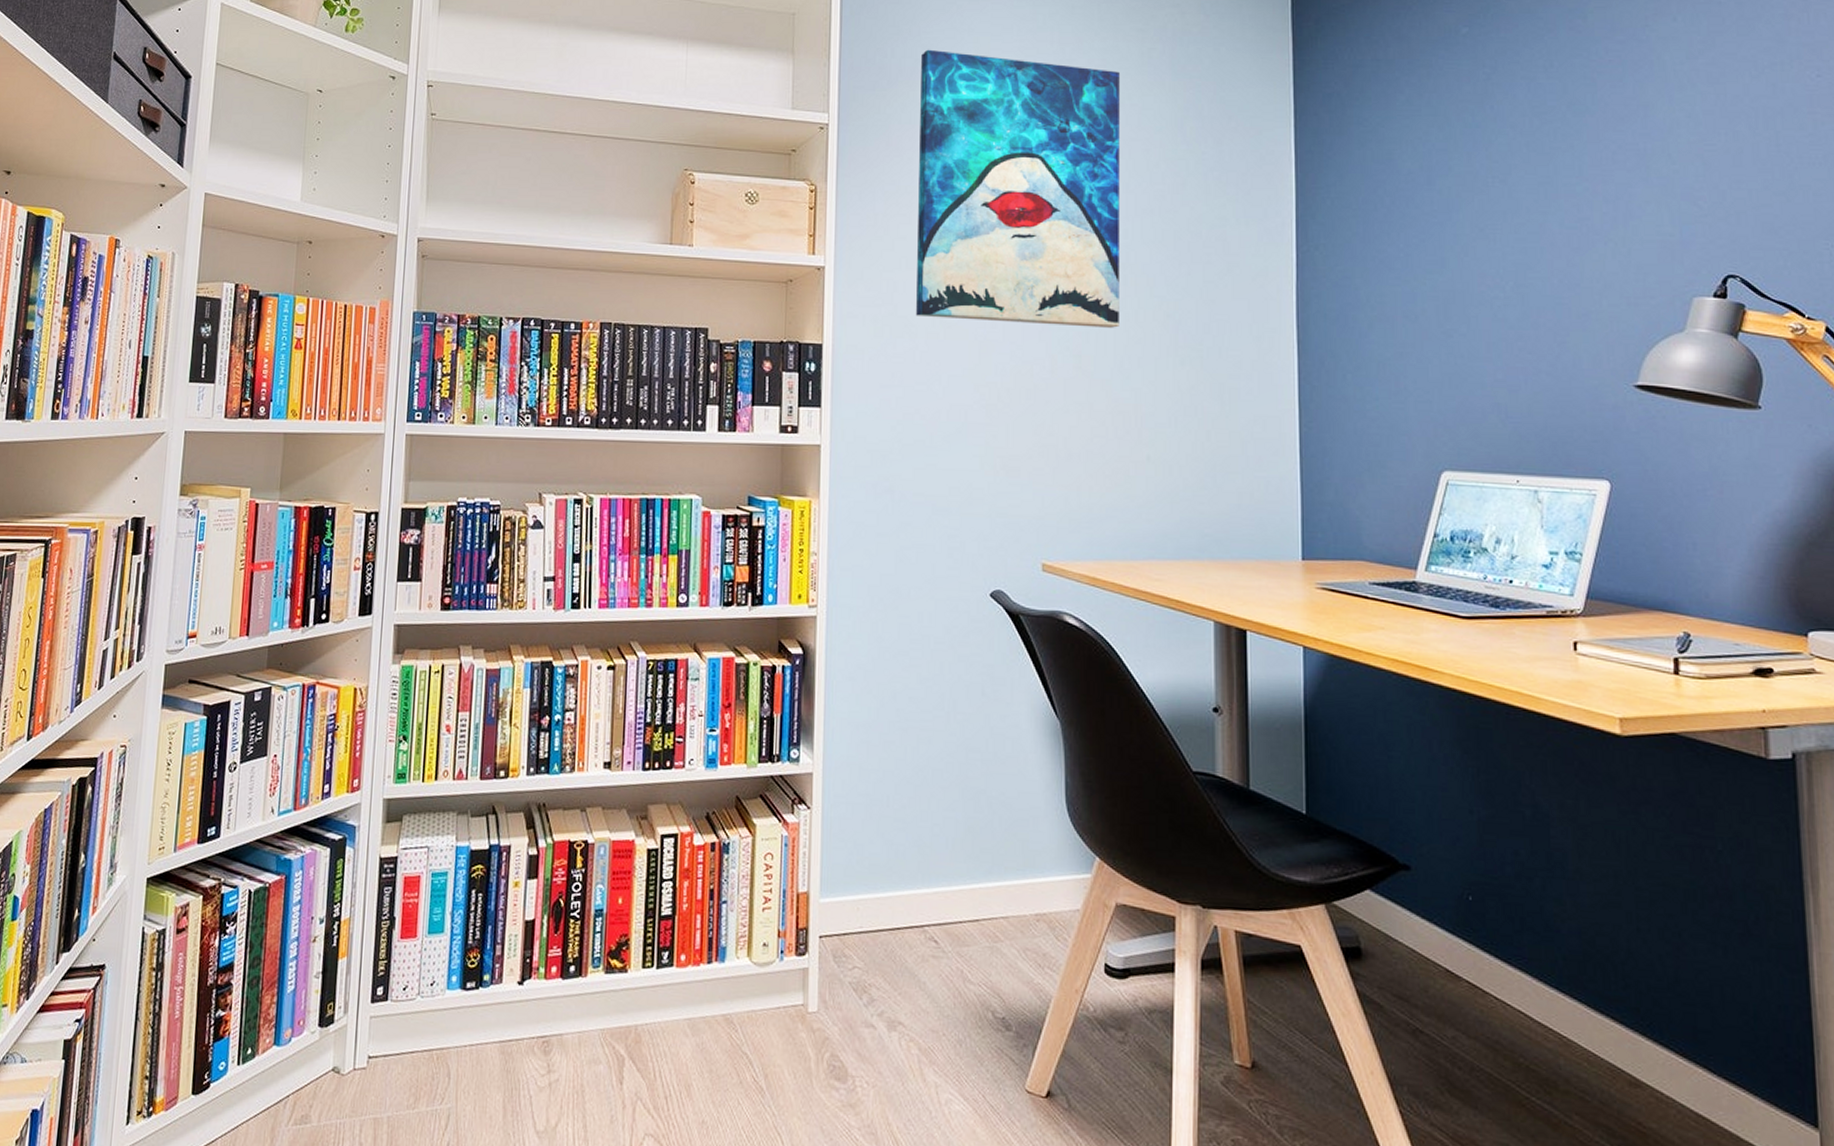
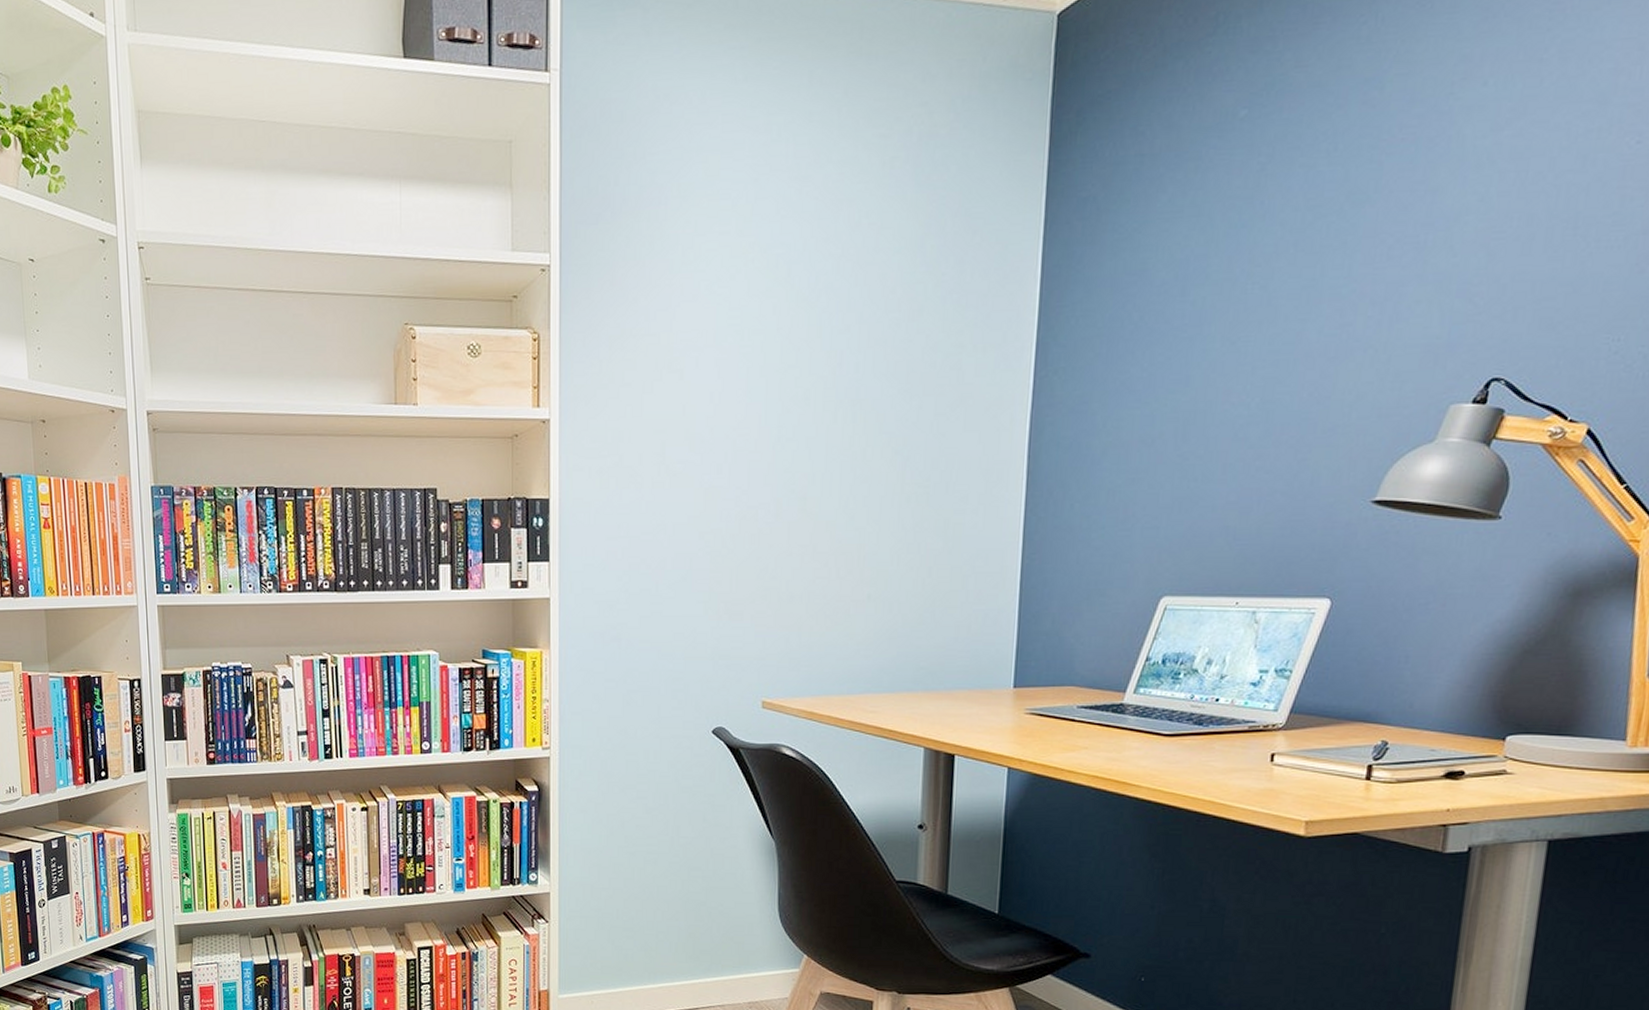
wall art: present [916,49,1120,328] -> none [642,173,858,469]

